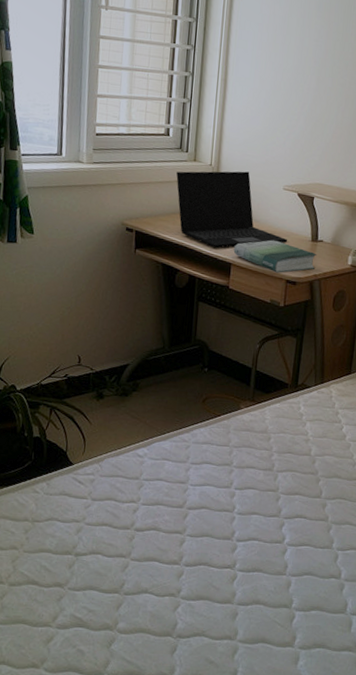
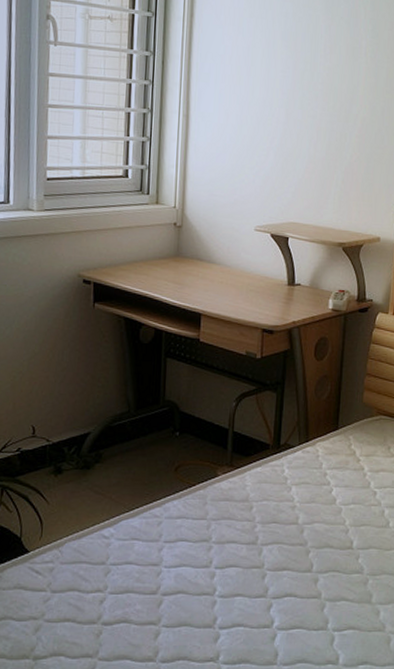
laptop: present [176,171,288,249] -> none [137,212,262,298]
book: present [233,239,317,273] -> none [203,285,295,322]

